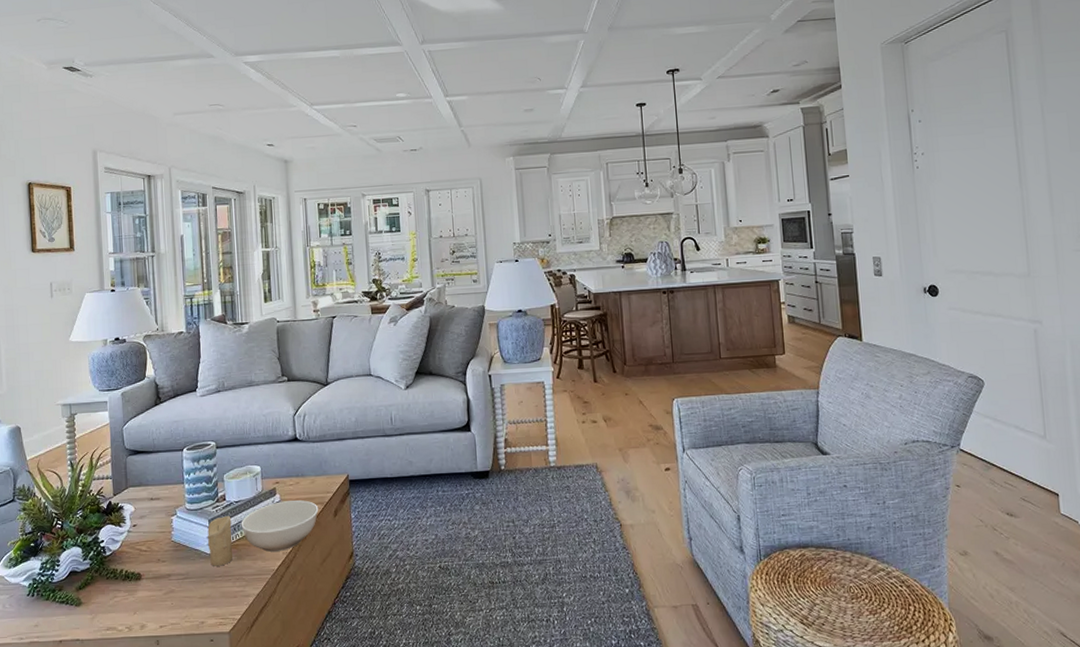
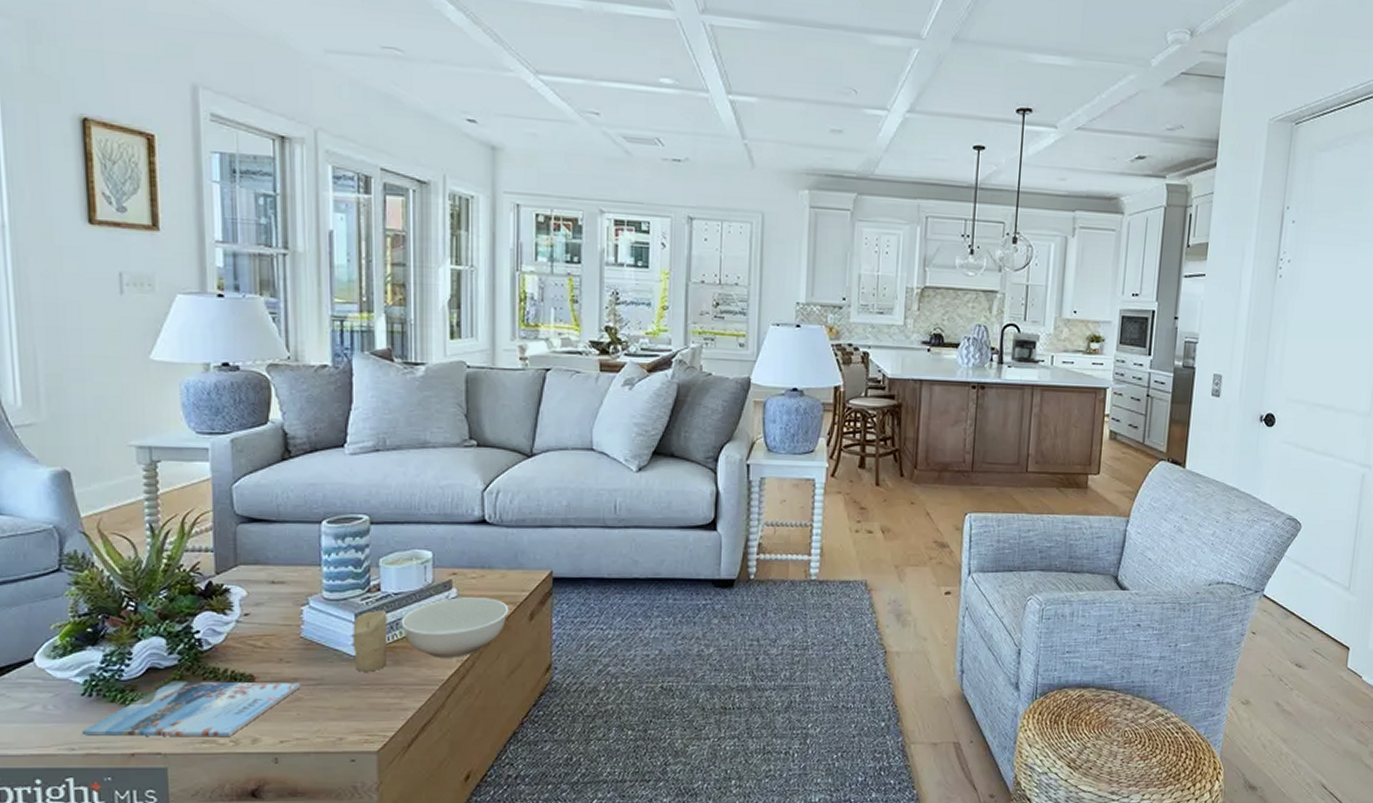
magazine: none [27,578,173,628] -> present [81,681,301,736]
coffee maker: none [690,242,718,269] -> present [1010,332,1041,364]

